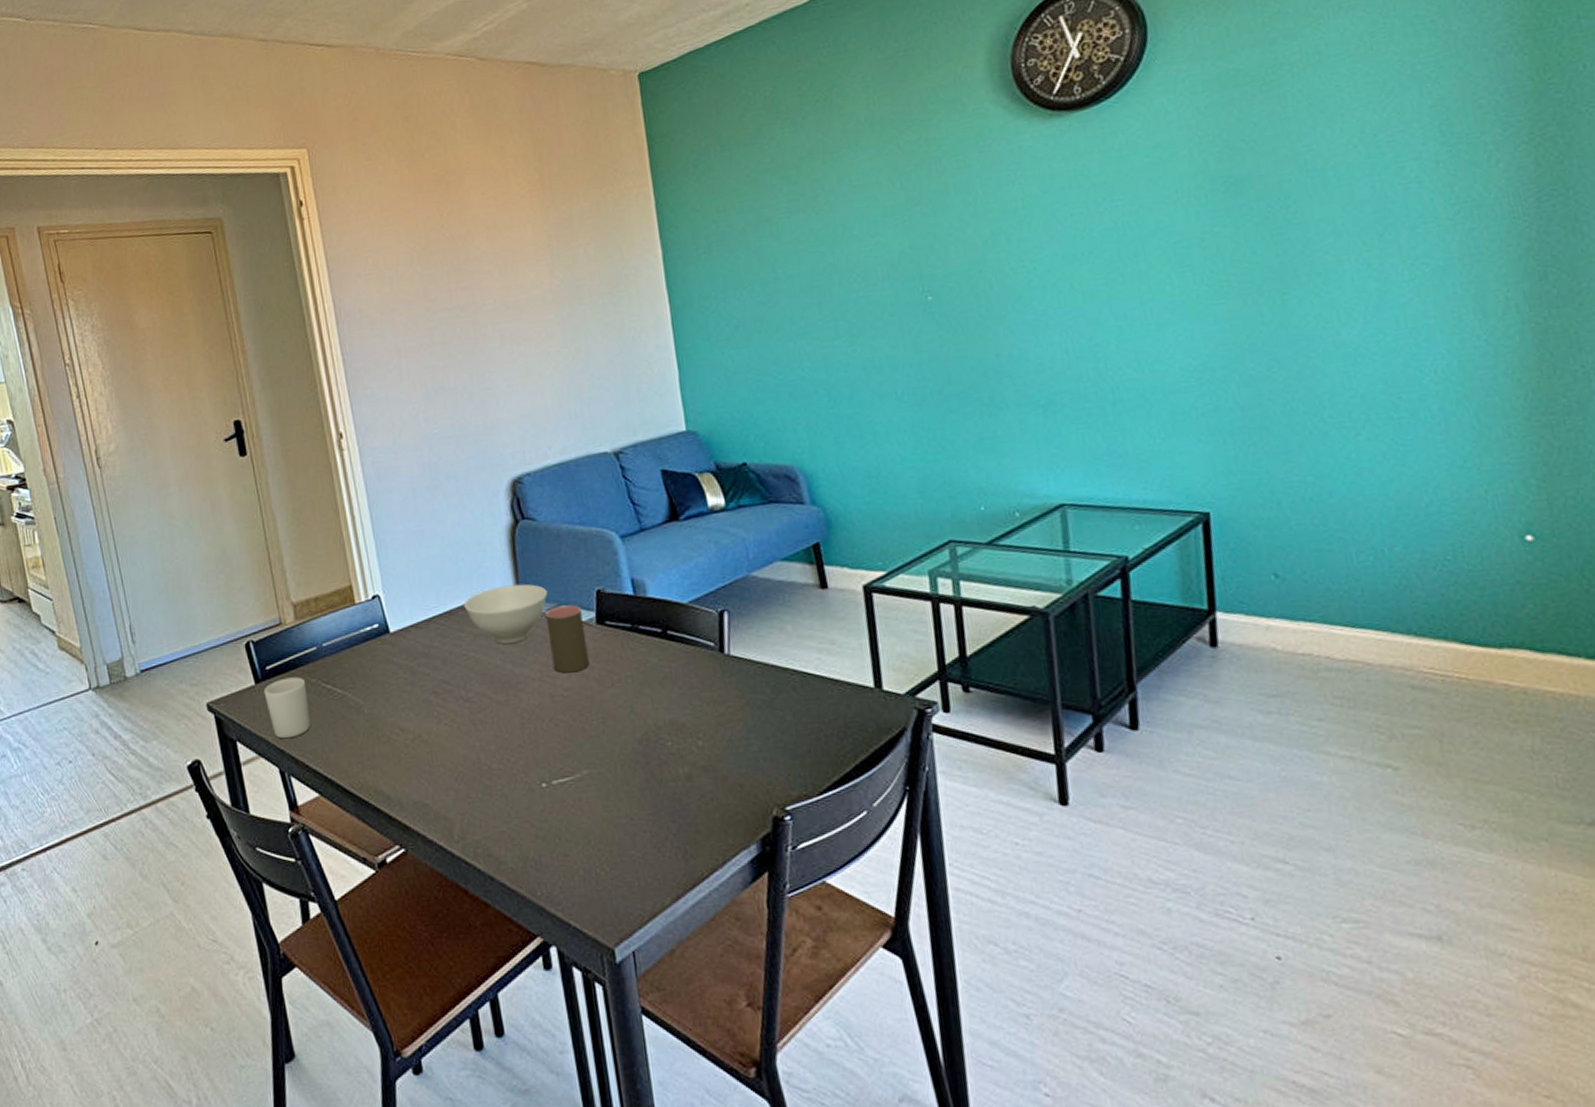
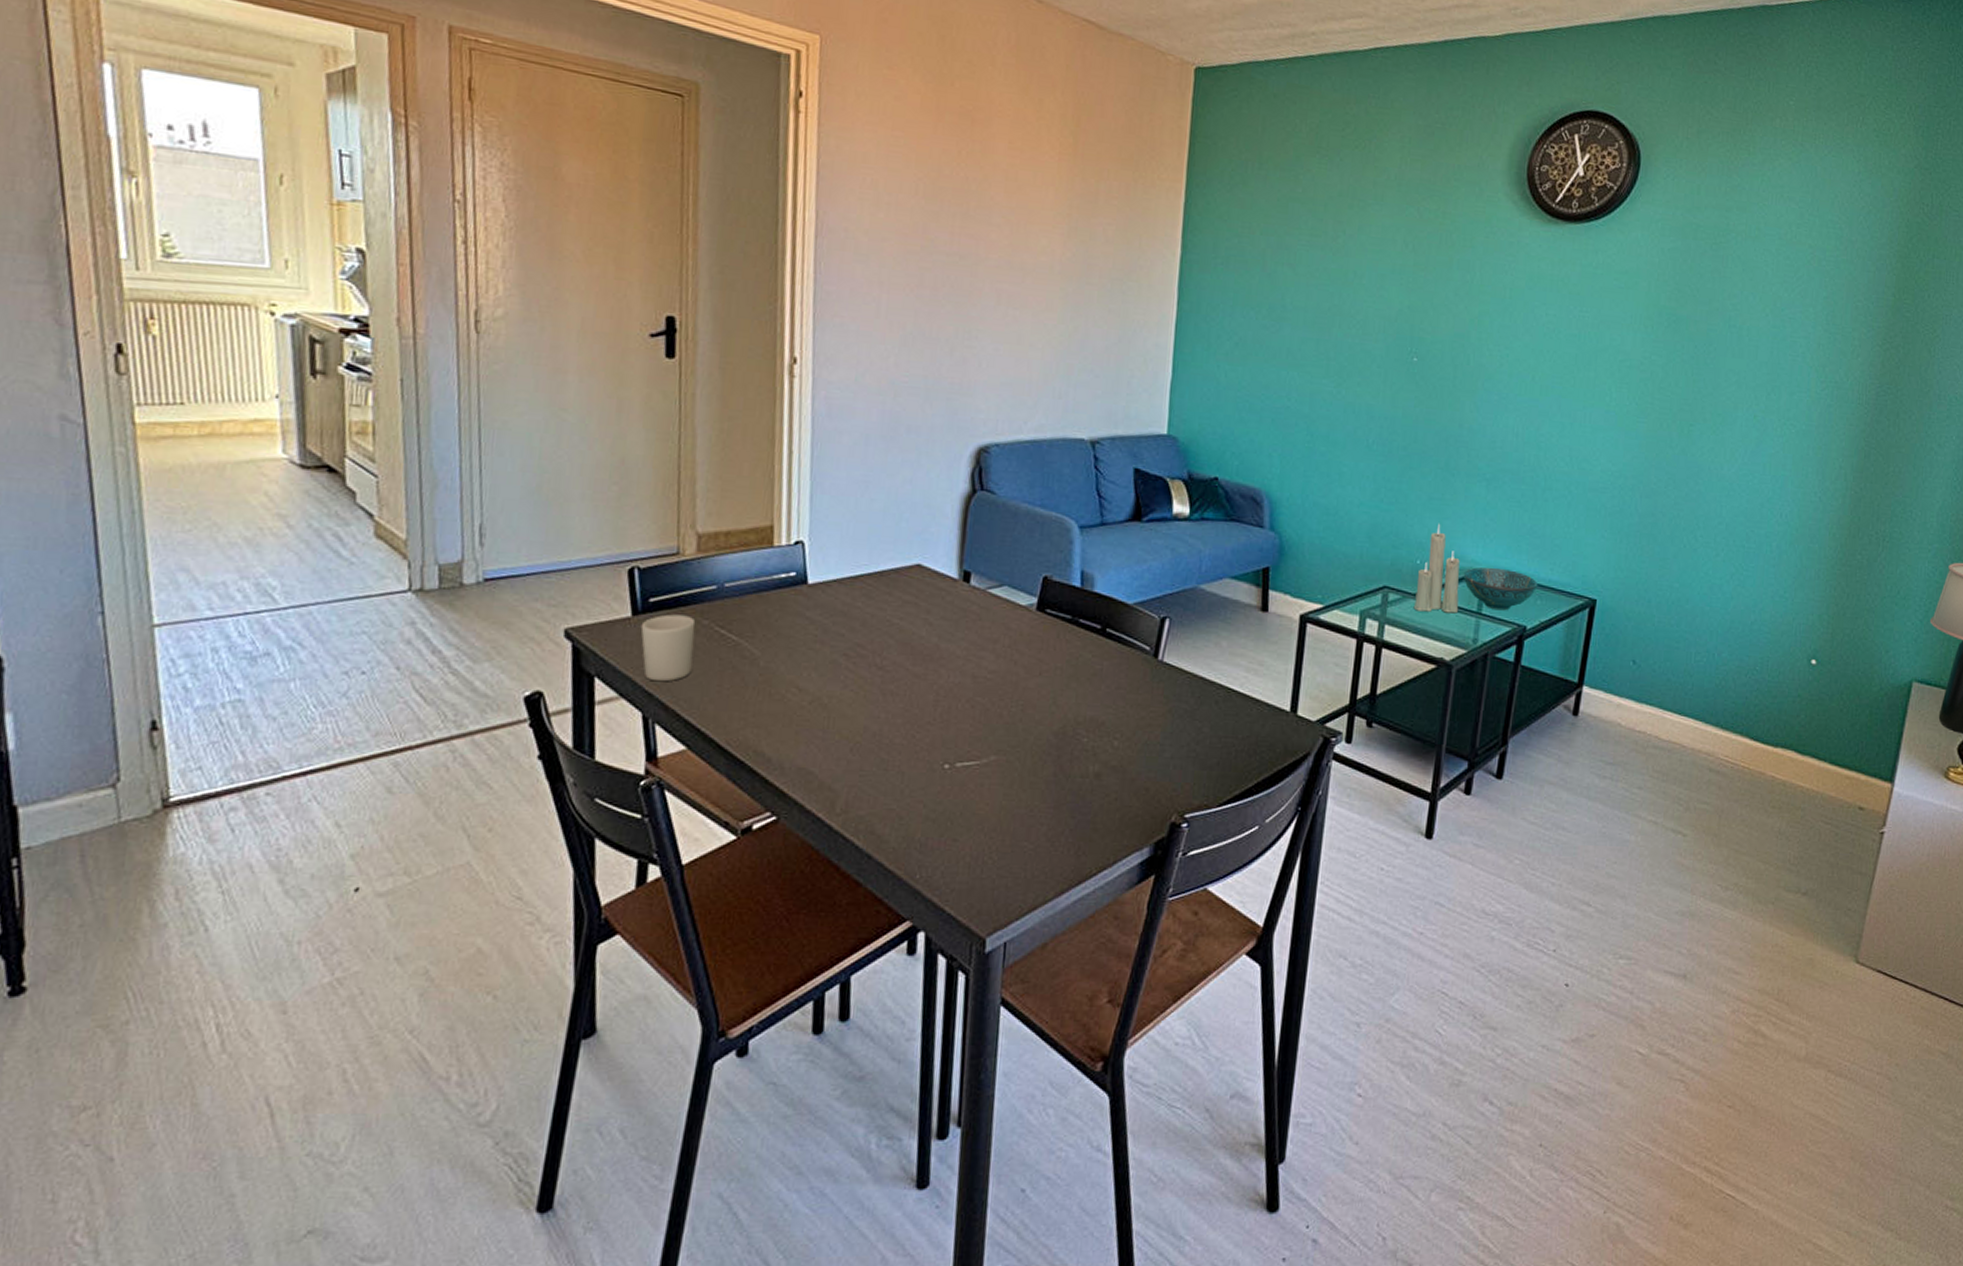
bowl: present [463,584,548,645] -> none [898,555,992,617]
cup: present [545,604,589,674] -> none [981,585,1024,656]
candle: none [983,463,1041,561] -> present [1413,523,1460,614]
decorative bowl: none [1037,498,1132,545] -> present [1463,567,1538,611]

